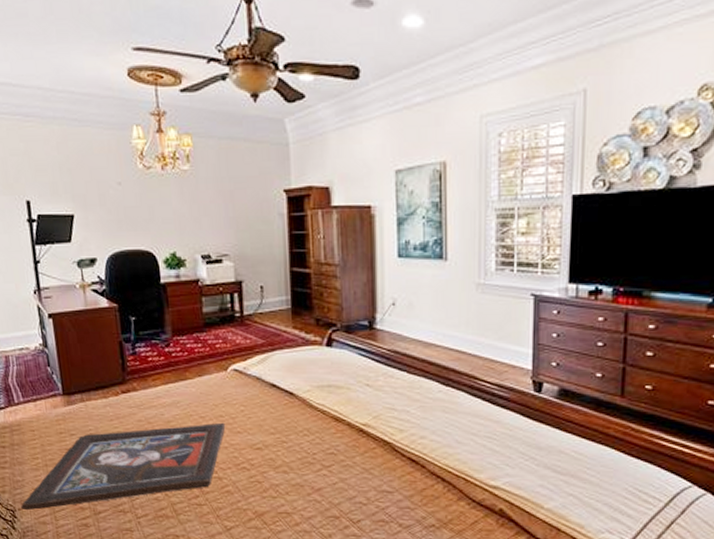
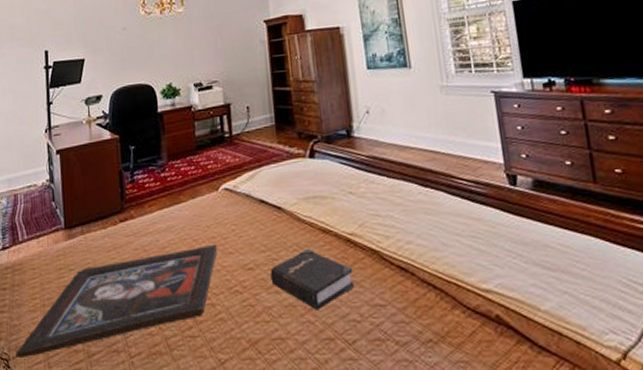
hardback book: none [279,435,364,491] -> present [270,249,355,311]

